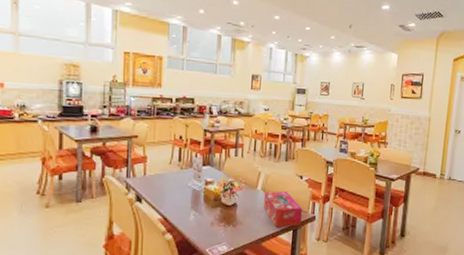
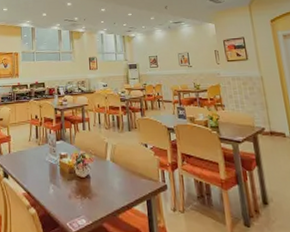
tissue box: present [264,191,302,228] -> none [114,161,154,198]

